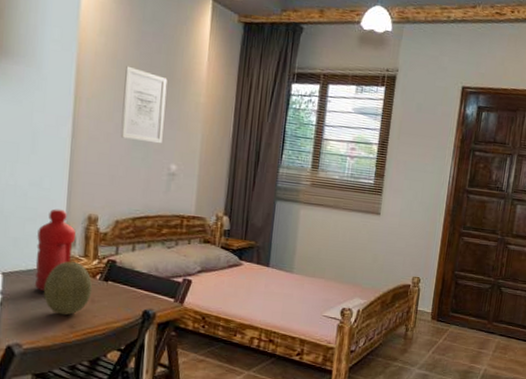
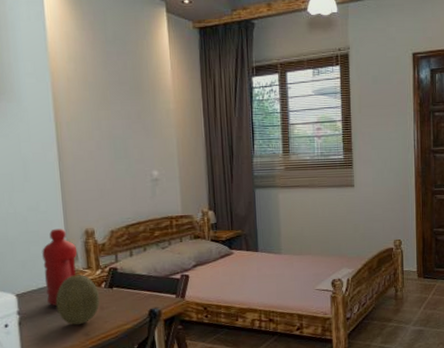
wall art: present [120,65,168,144] -> none [97,86,141,154]

